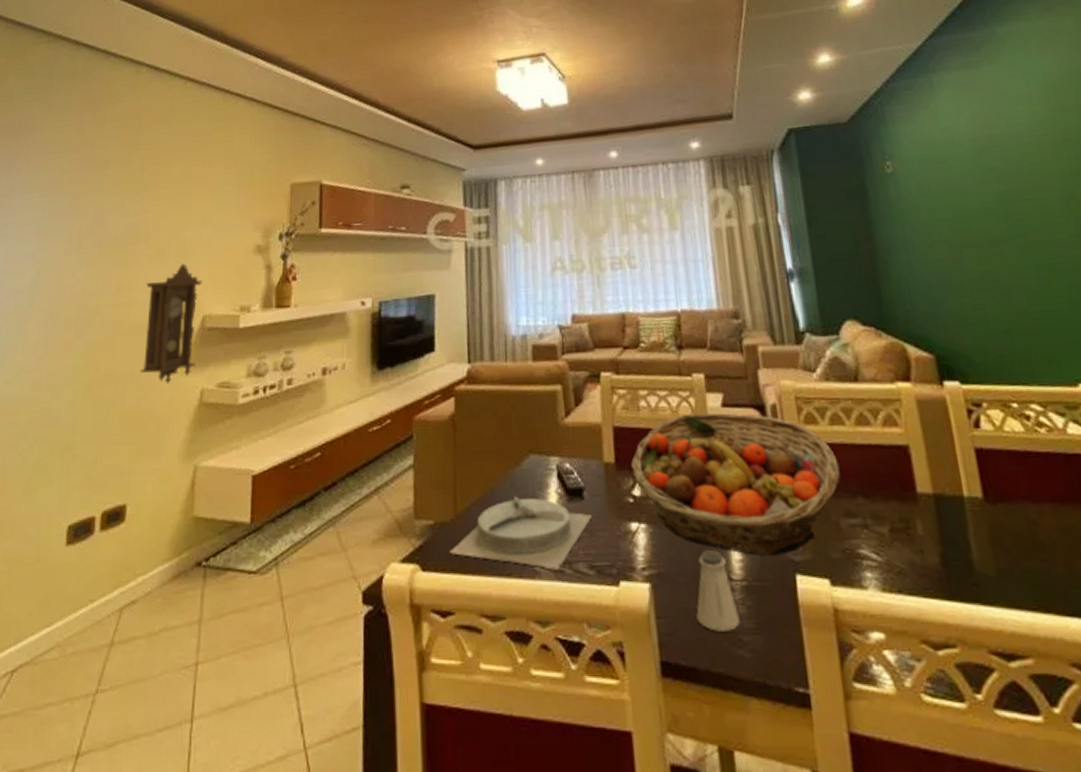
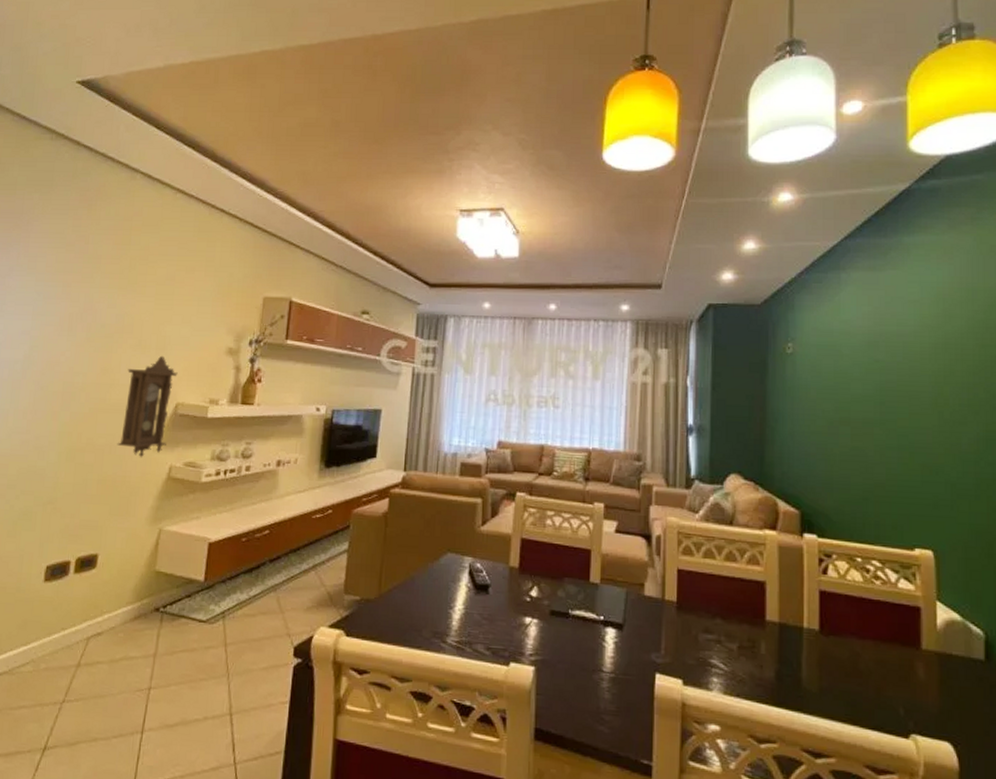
plate: present [449,496,593,570] -> none [370,585,494,648]
fruit basket: present [631,412,841,556] -> none [532,534,705,657]
saltshaker: present [696,550,740,632] -> none [569,646,604,711]

